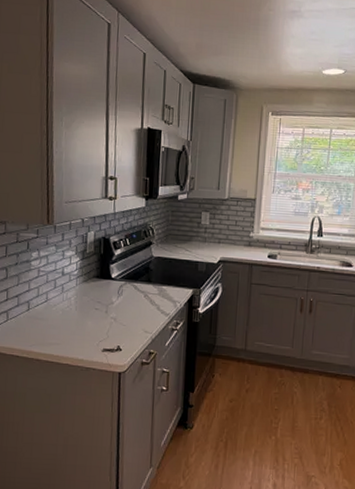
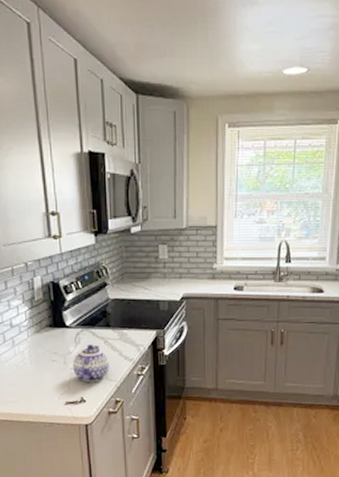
teapot: none [113,297,147,333] -> present [73,344,110,383]

